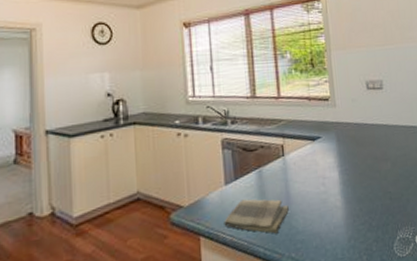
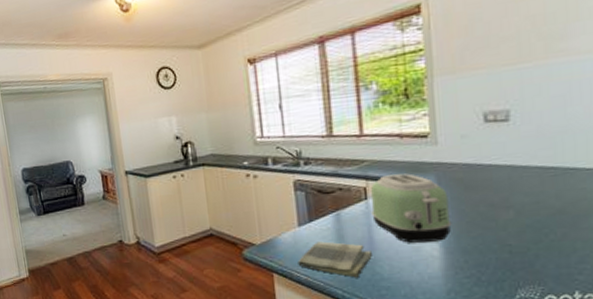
toaster: none [287,132,349,196] -> present [371,173,452,243]

